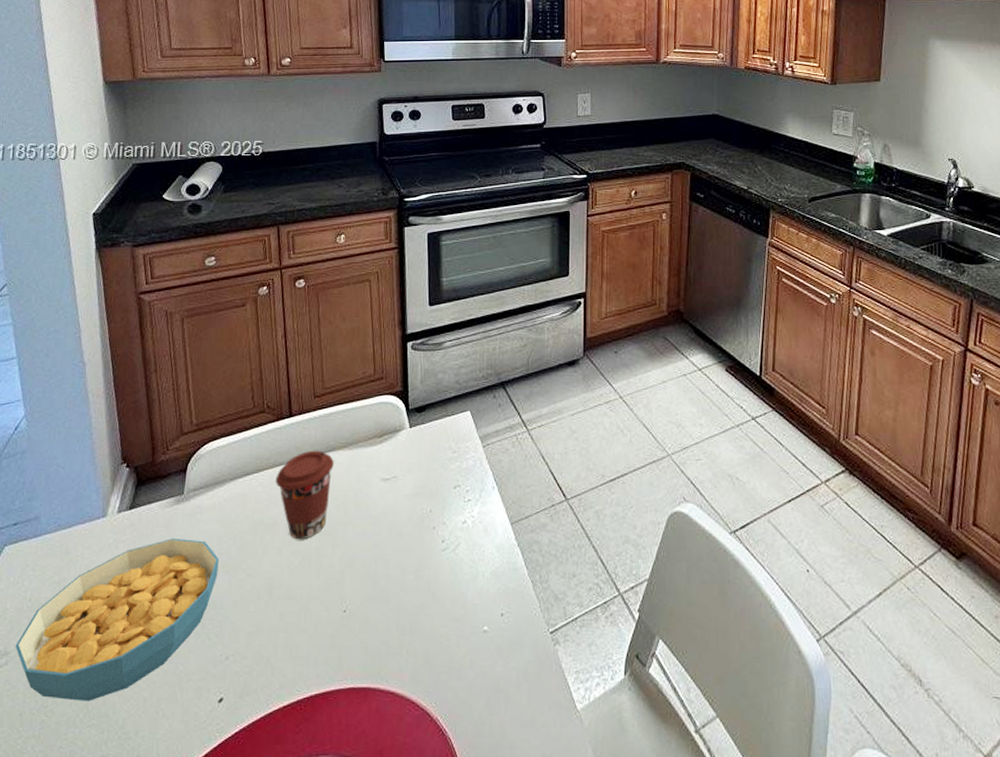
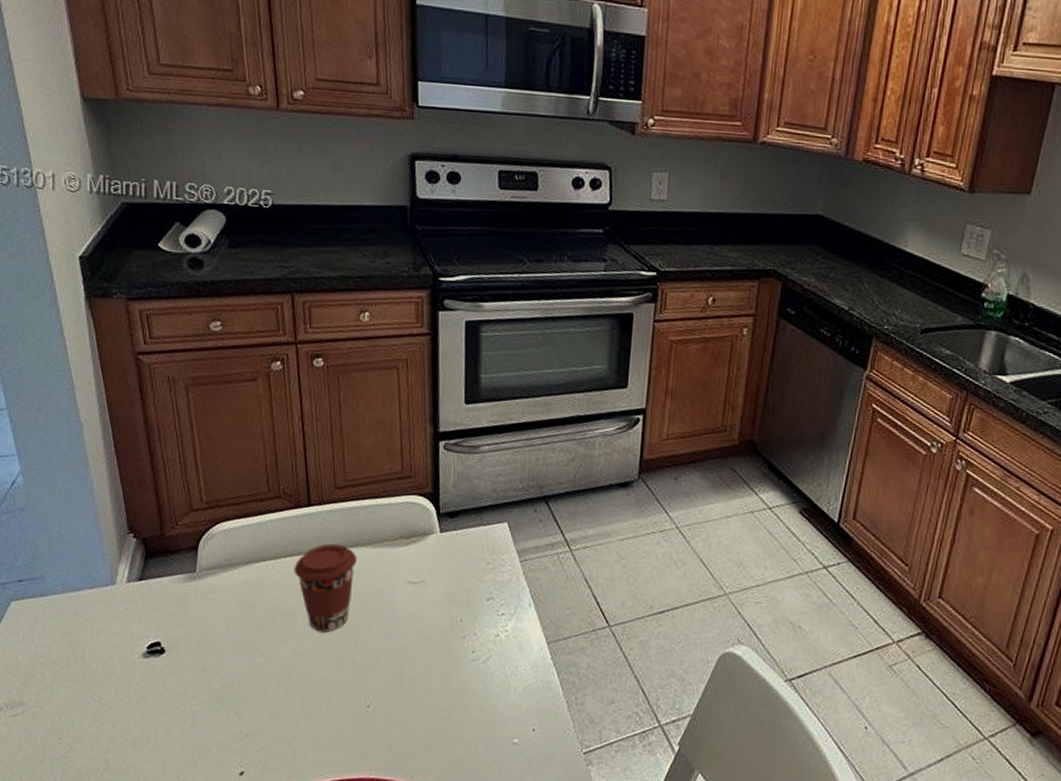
cereal bowl: present [15,539,219,702] -> none [30,614,236,758]

